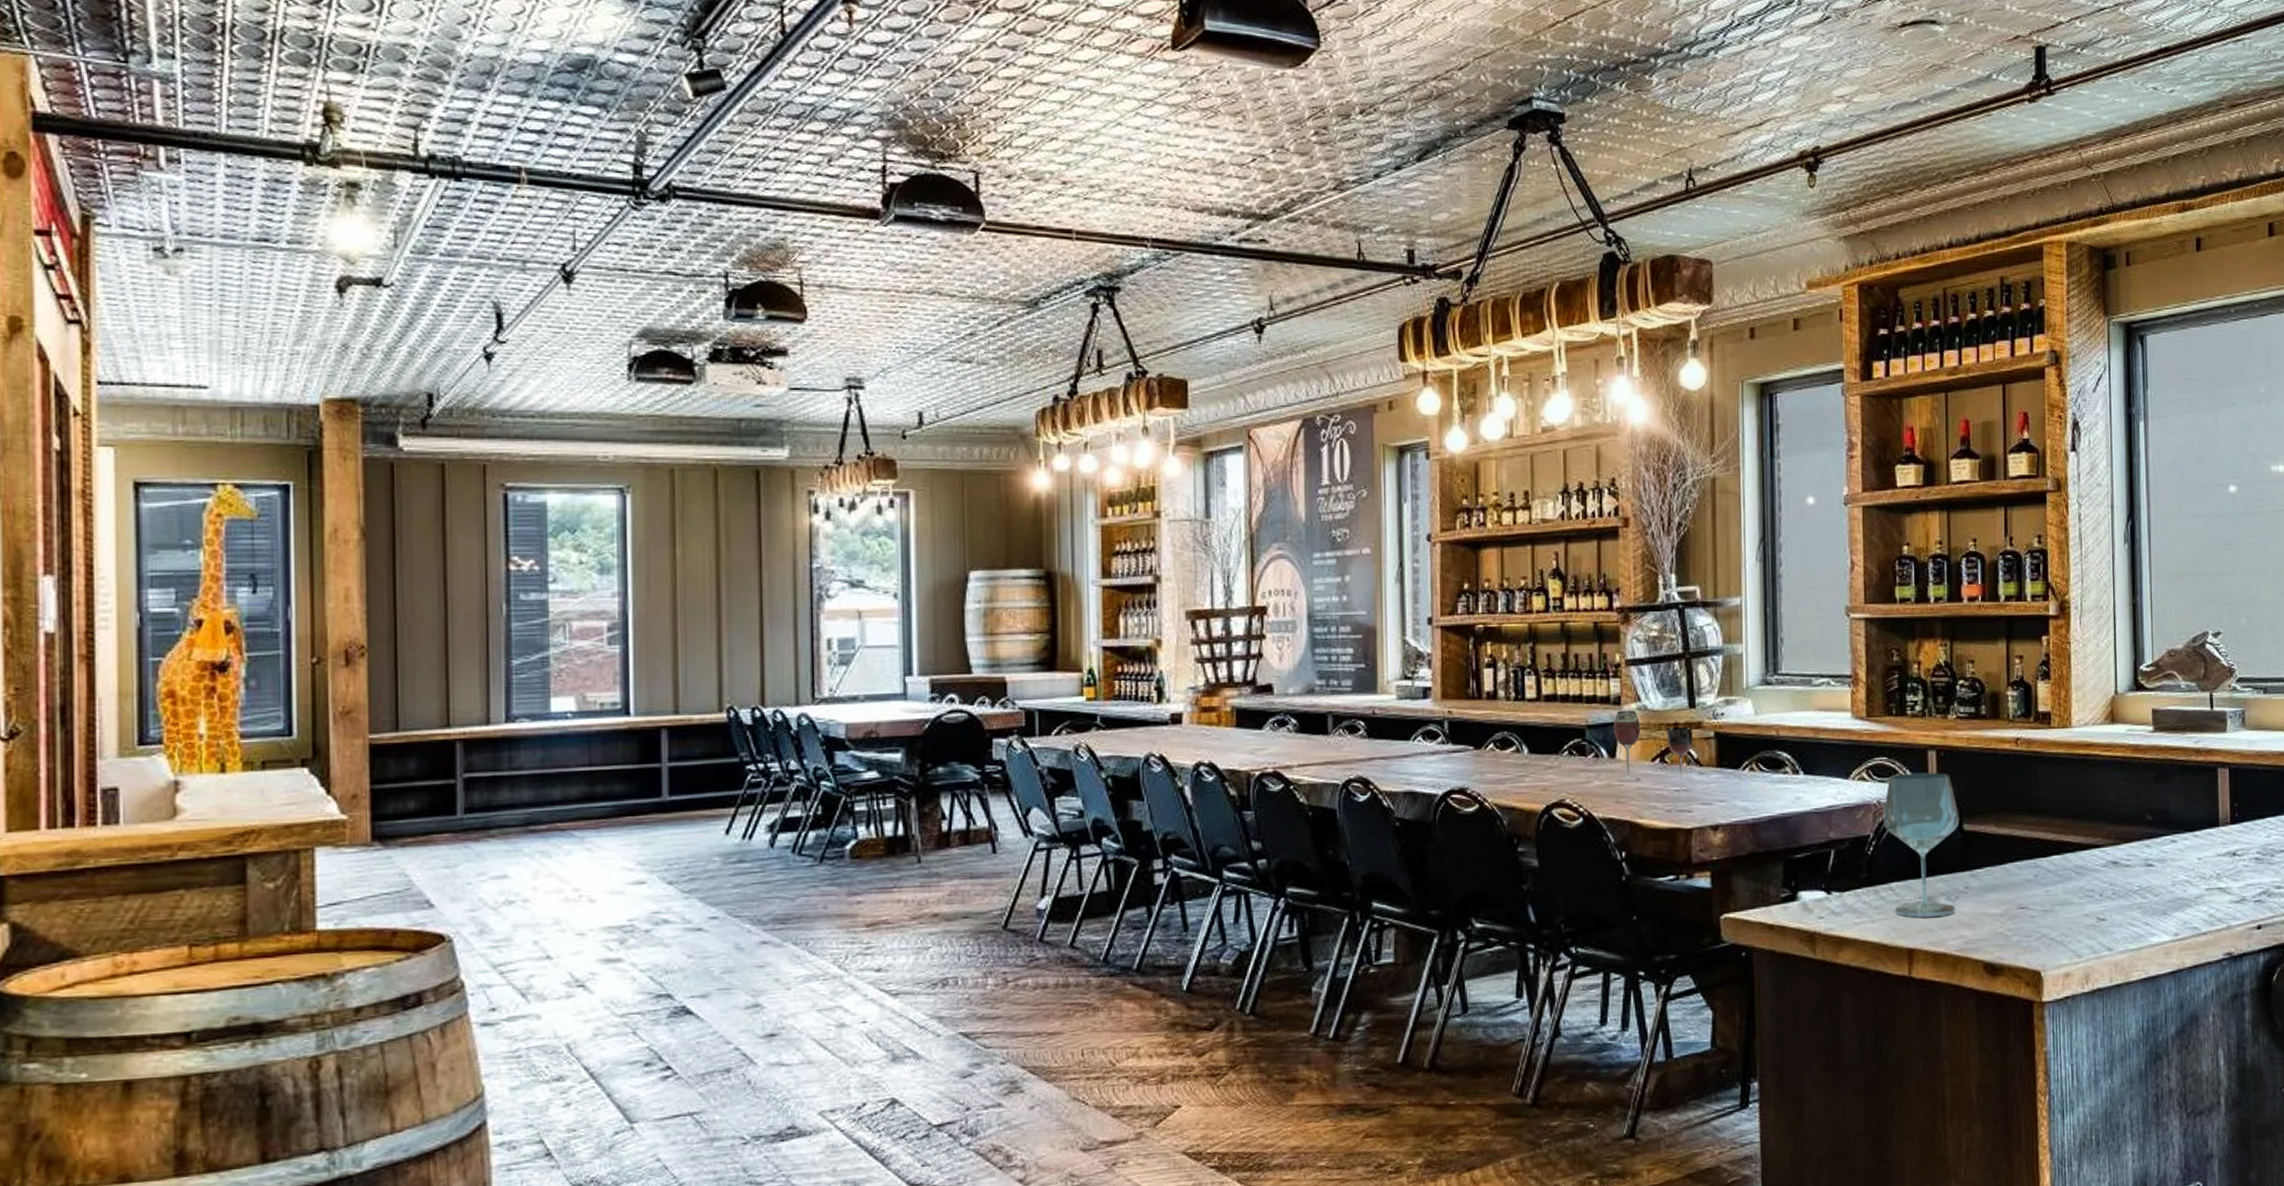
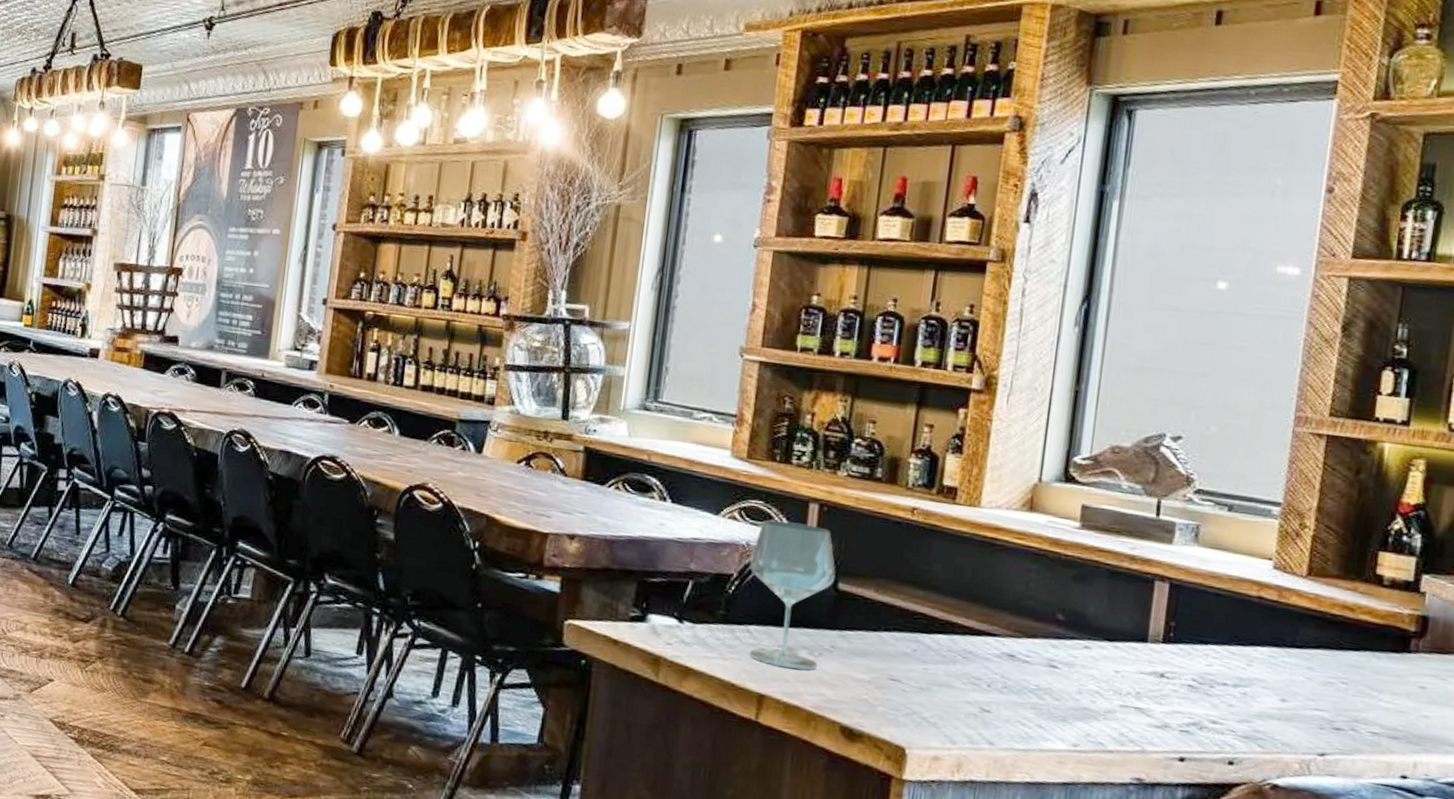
wineglass: present [1613,710,1641,782] -> none [480,410,511,479]
wineglass: present [1666,727,1694,793] -> none [531,434,562,500]

